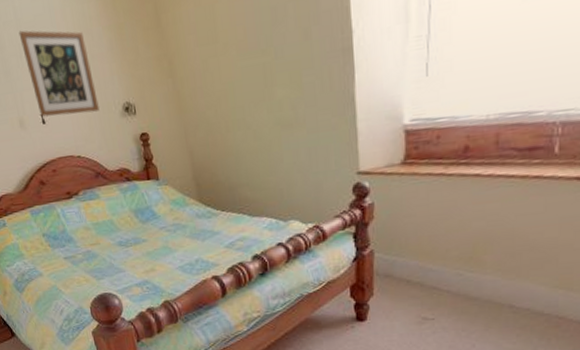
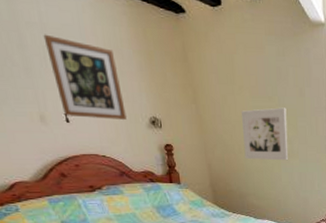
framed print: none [227,60,292,139] -> present [242,107,289,161]

